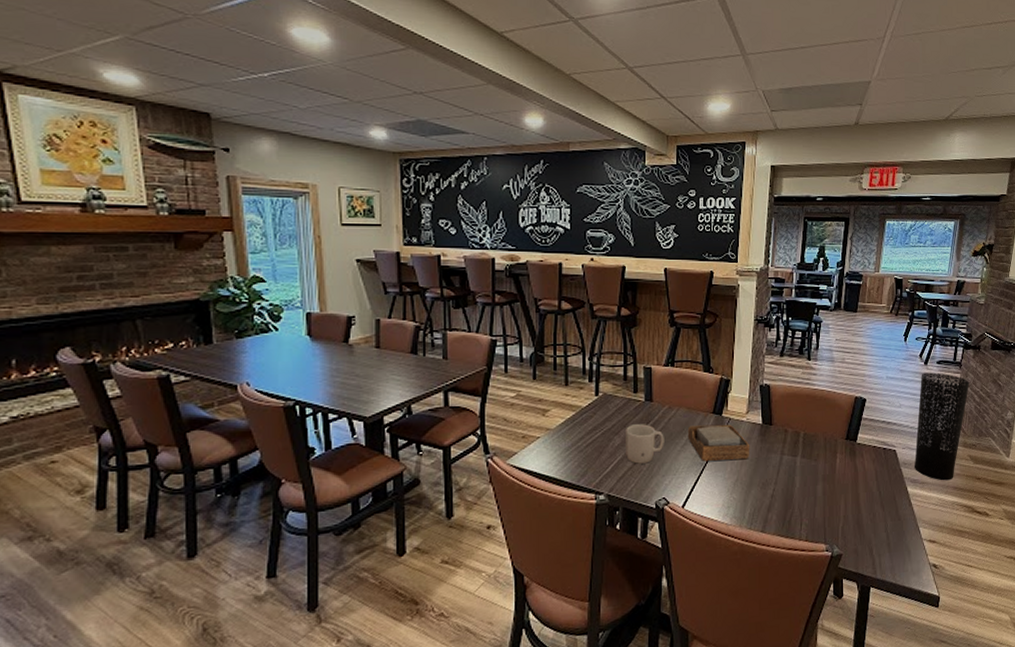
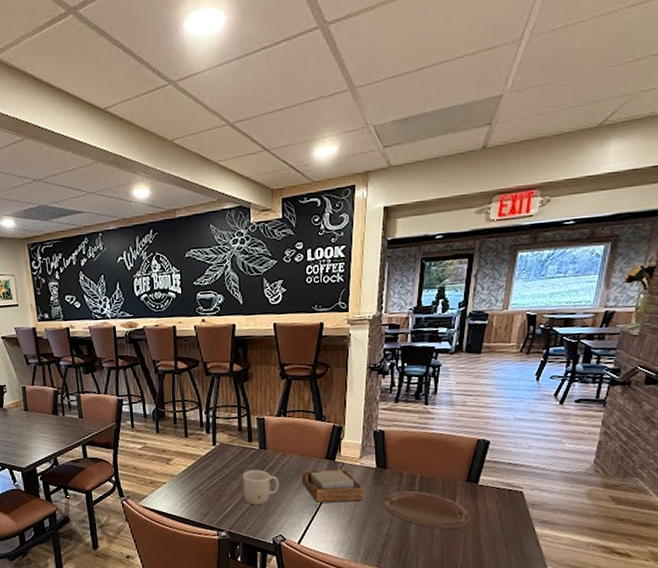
plate: none [768,448,851,490] -> present [383,490,471,530]
umbrella stand: present [915,372,970,481] -> none [544,411,615,522]

